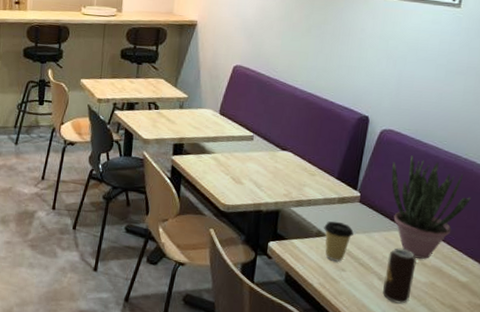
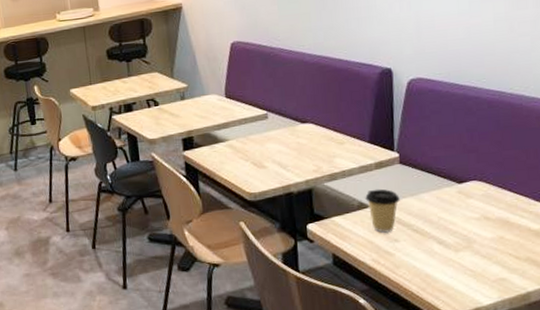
beverage can: present [383,248,417,304] -> none [445,205,479,267]
potted plant: present [391,155,471,259] -> none [429,101,526,213]

